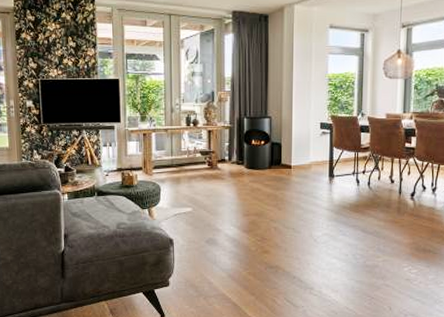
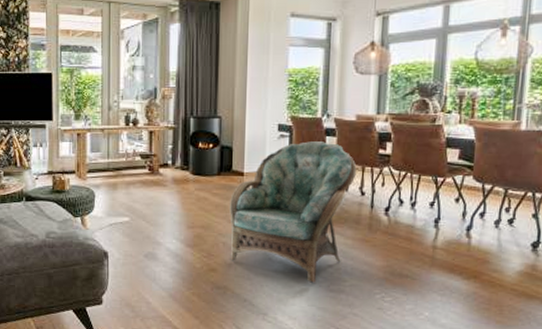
armchair: none [280,137,387,261] -> present [230,141,357,284]

